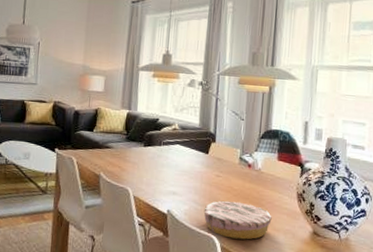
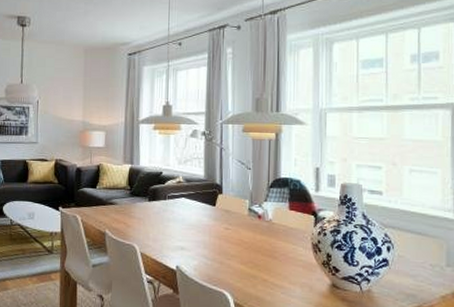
plate: present [203,200,272,240] -> none [214,254,287,295]

